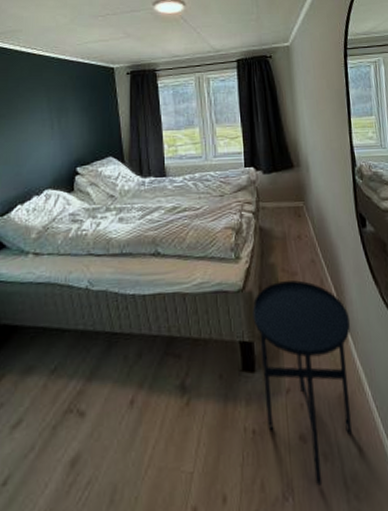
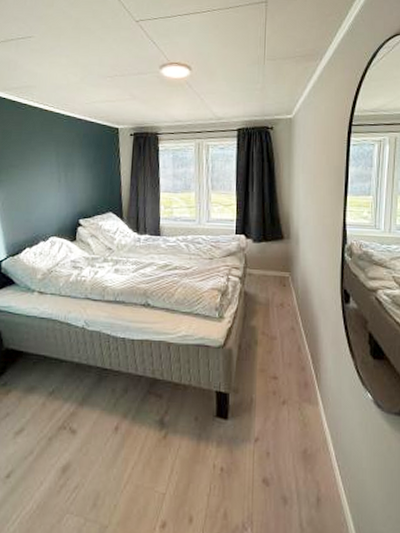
side table: present [252,280,352,486] -> none [230,343,322,523]

